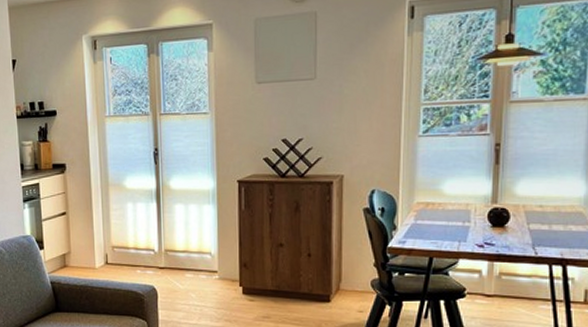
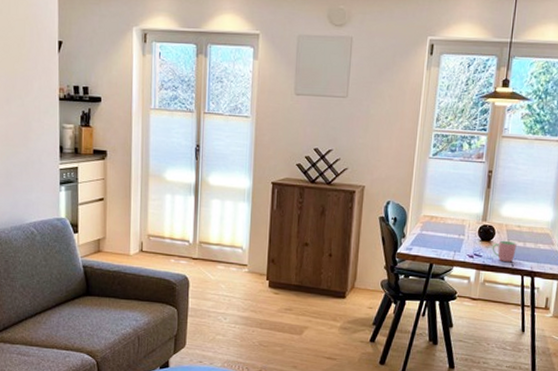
cup: none [507,224,540,250] -> present [492,240,517,263]

